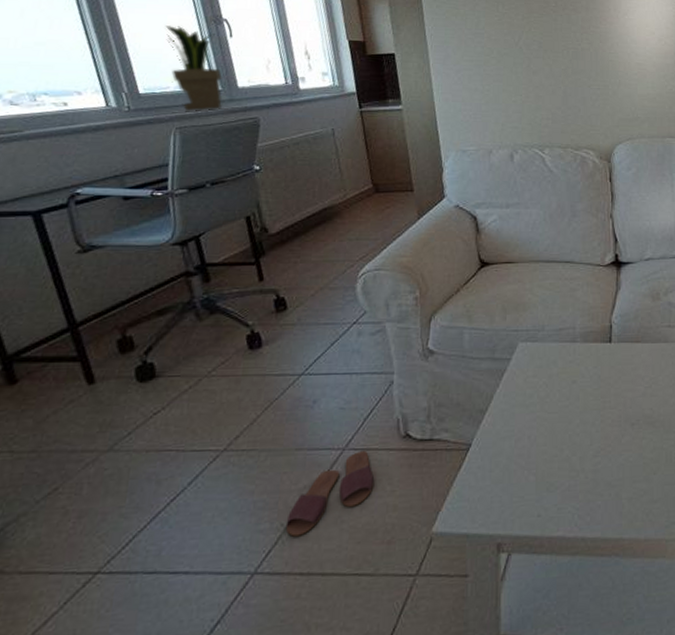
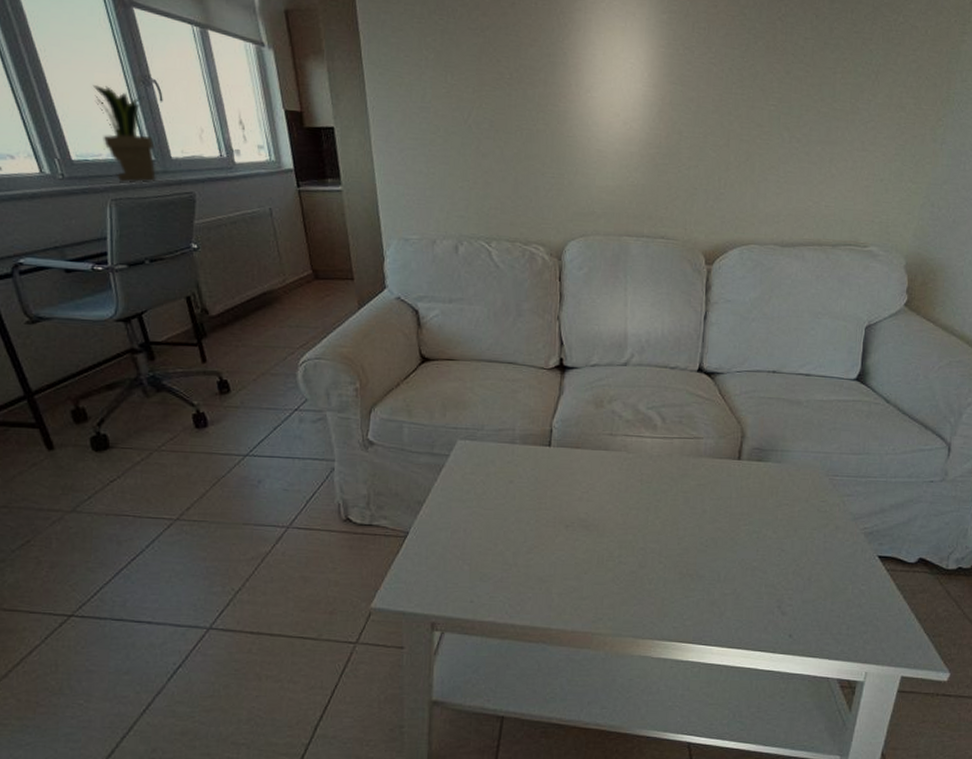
slippers: present [285,451,375,537] -> none [236,530,317,601]

